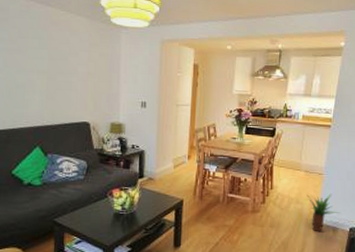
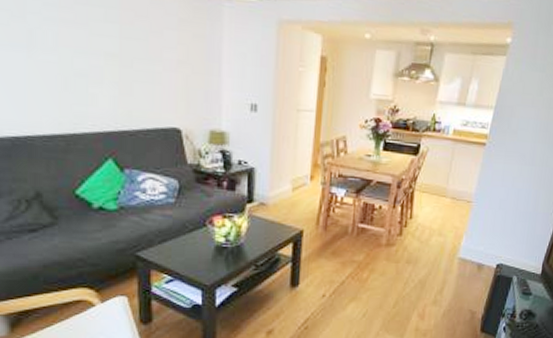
potted plant: present [306,194,340,232] -> none [451,225,488,269]

